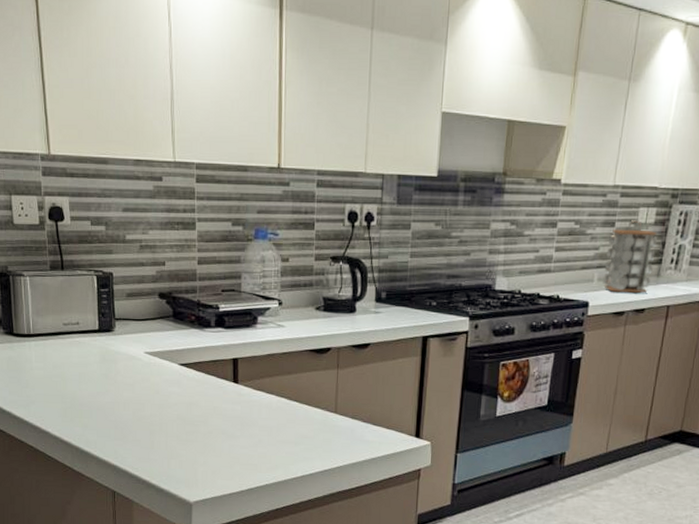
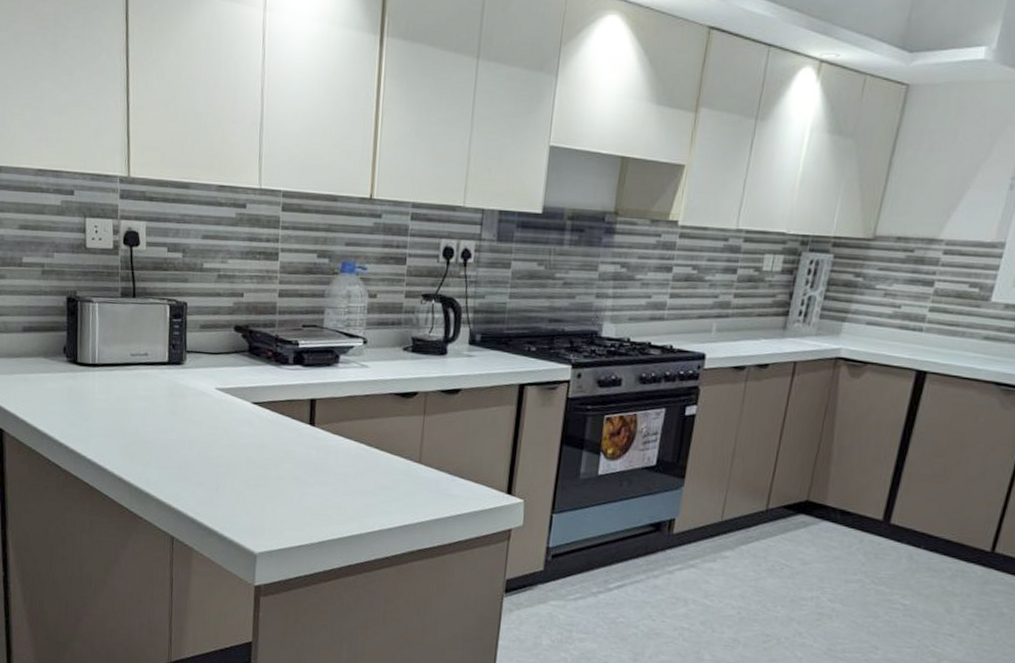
spice rack: present [603,220,657,294] -> none [722,267,784,348]

